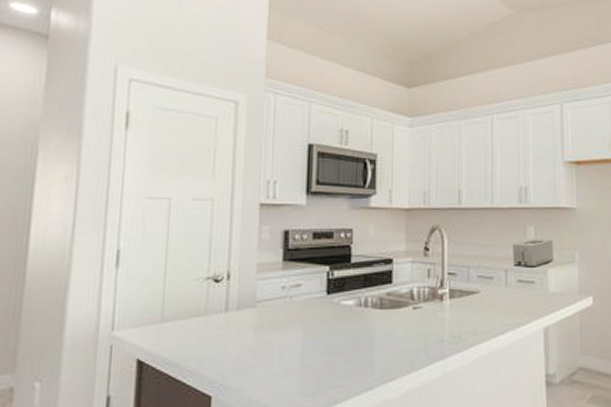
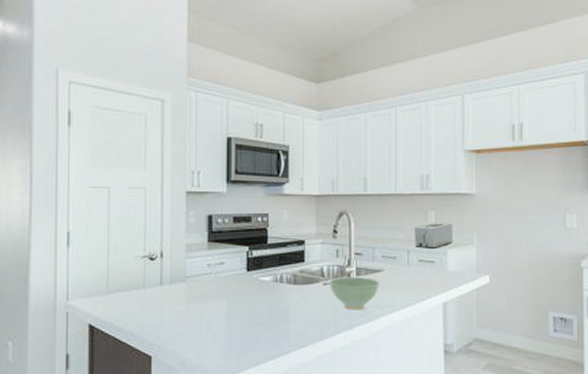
bowl: none [419,300,475,338] -> present [328,277,379,310]

